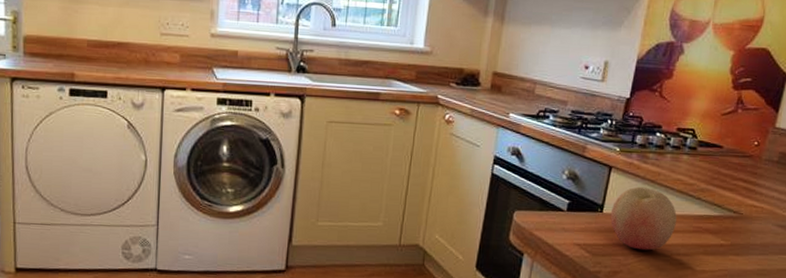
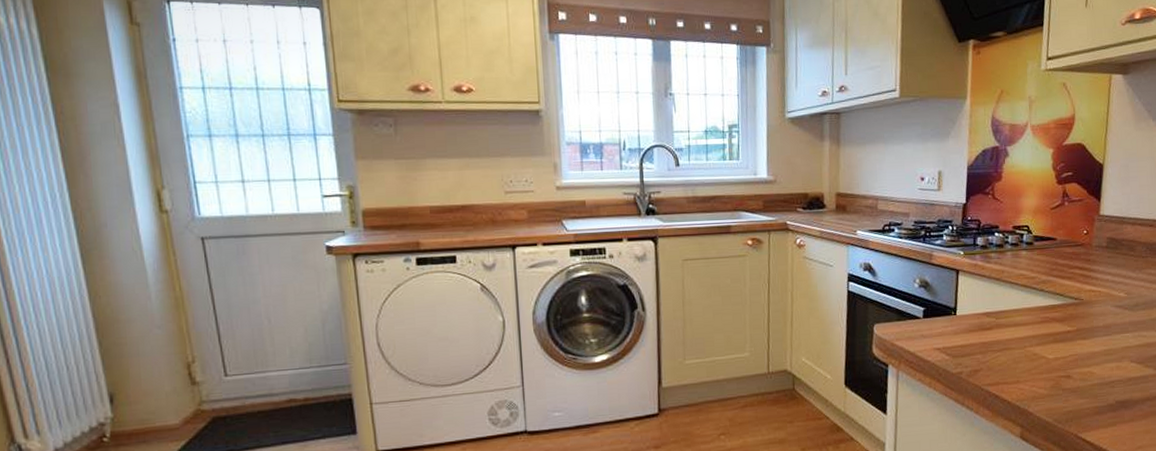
fruit: present [610,186,677,251] -> none [963,285,1025,347]

